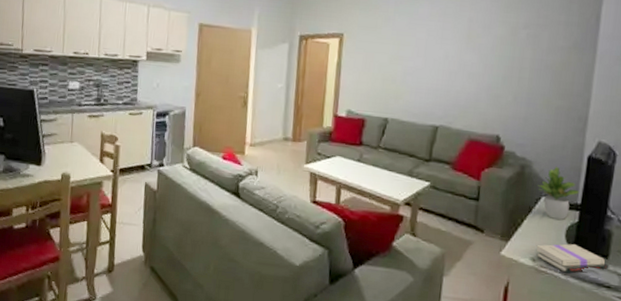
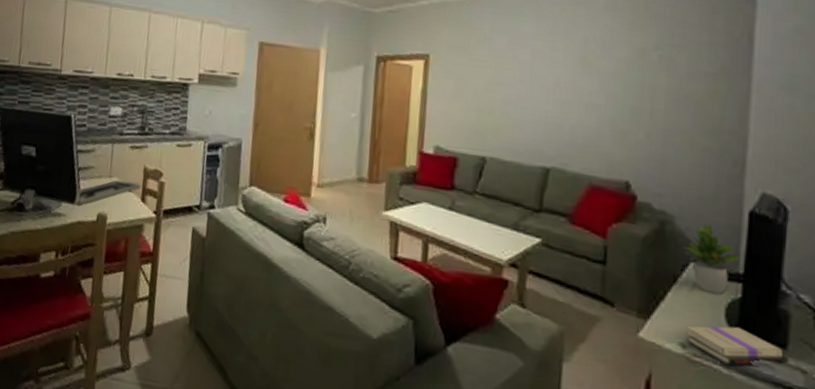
computer keyboard: none [22,144,99,168] -> present [54,180,141,207]

